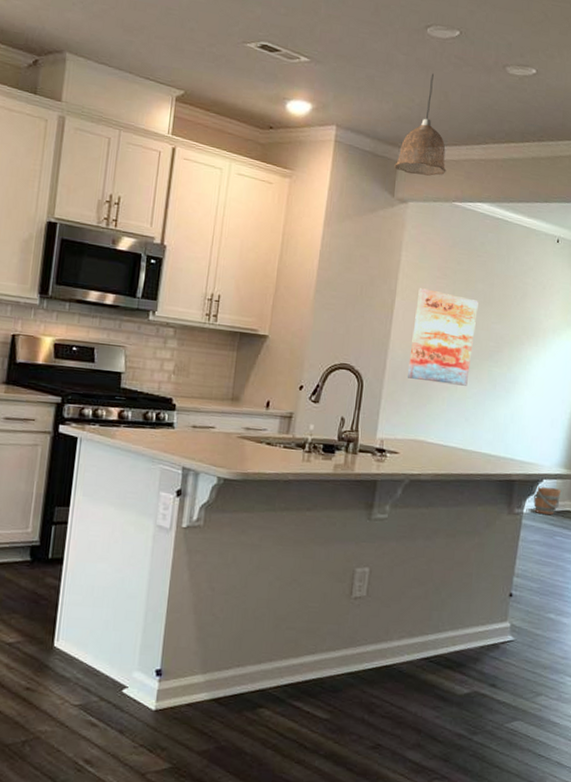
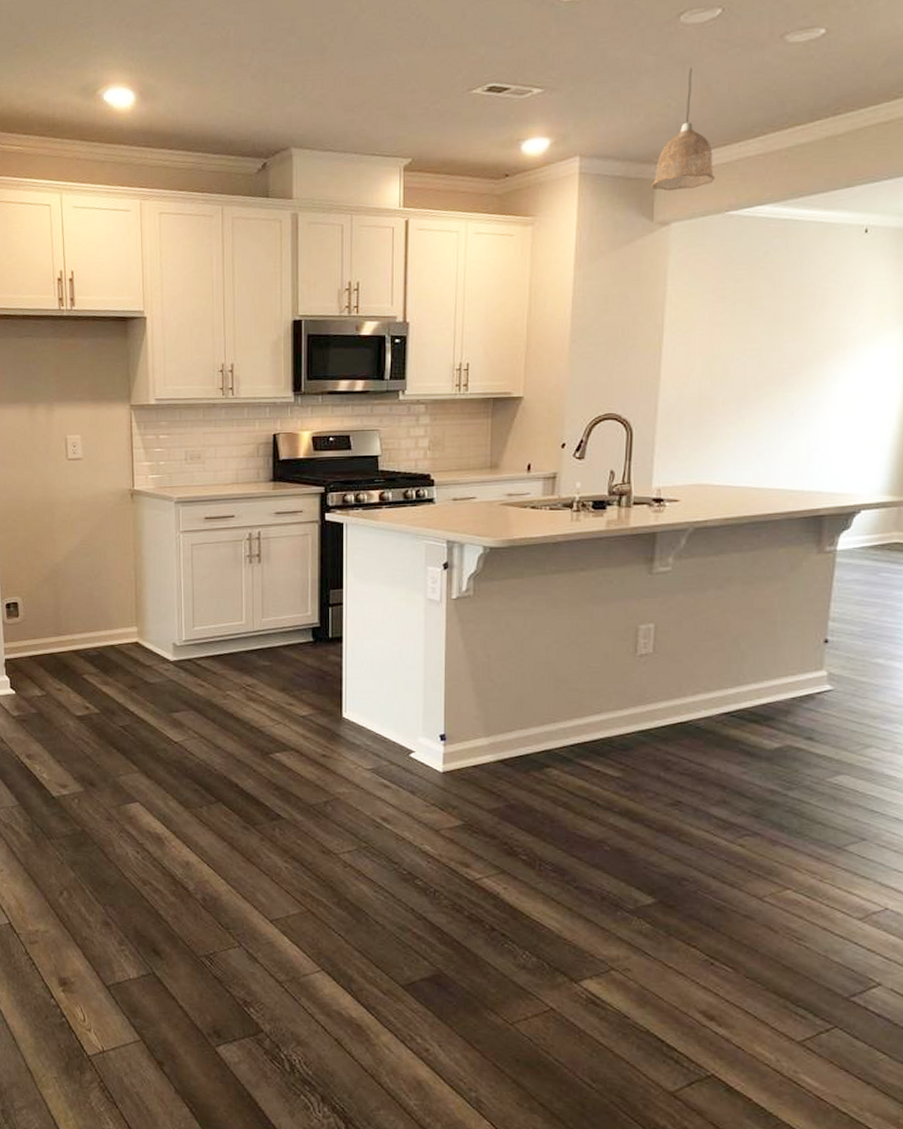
wall art: present [408,288,478,386] -> none [684,316,766,419]
bucket: present [533,485,562,516] -> none [848,518,886,550]

